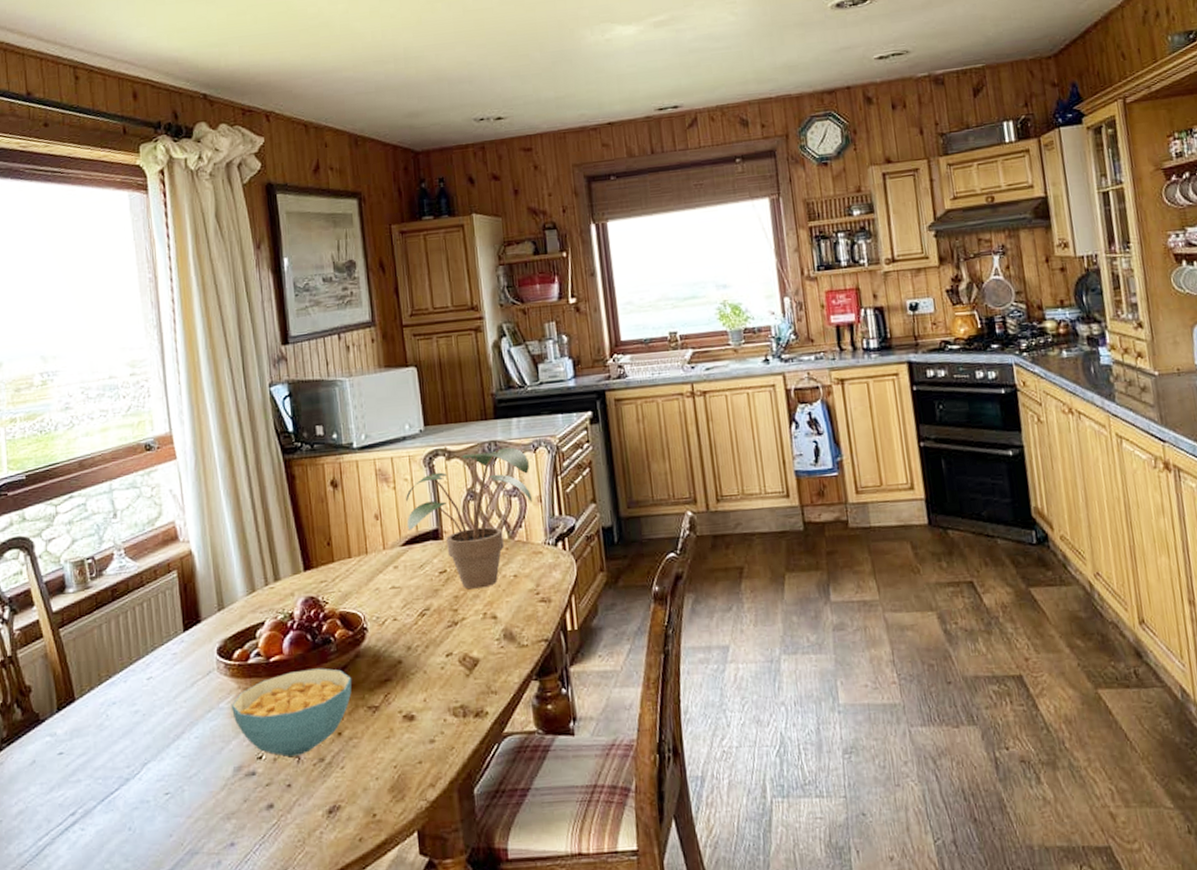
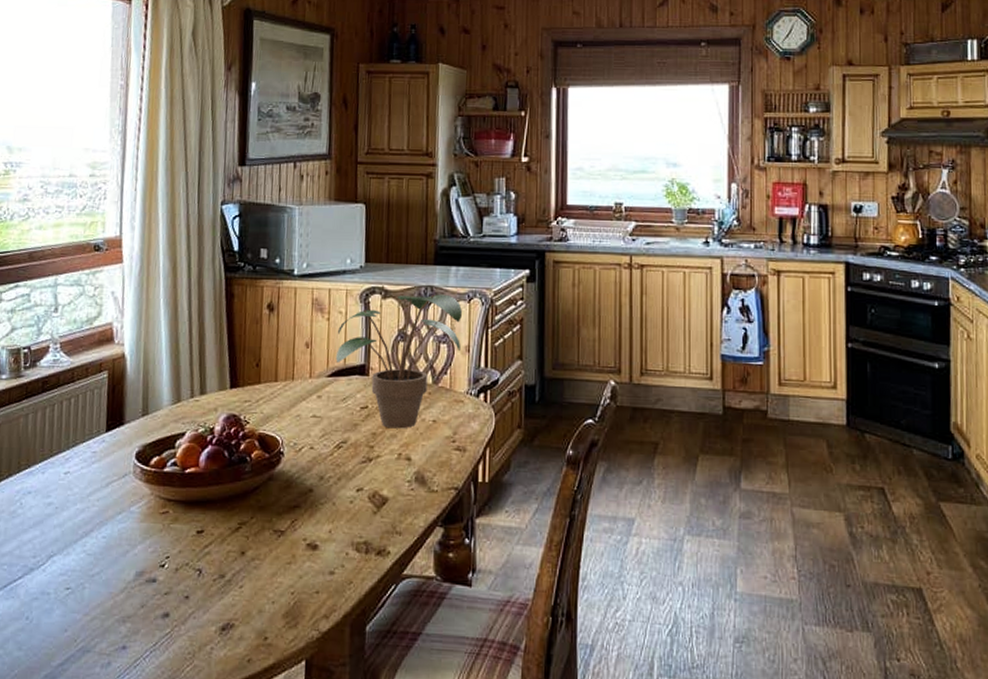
cereal bowl: present [230,668,352,756] -> none [141,485,262,569]

